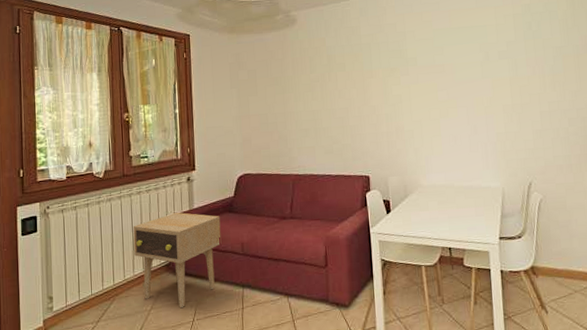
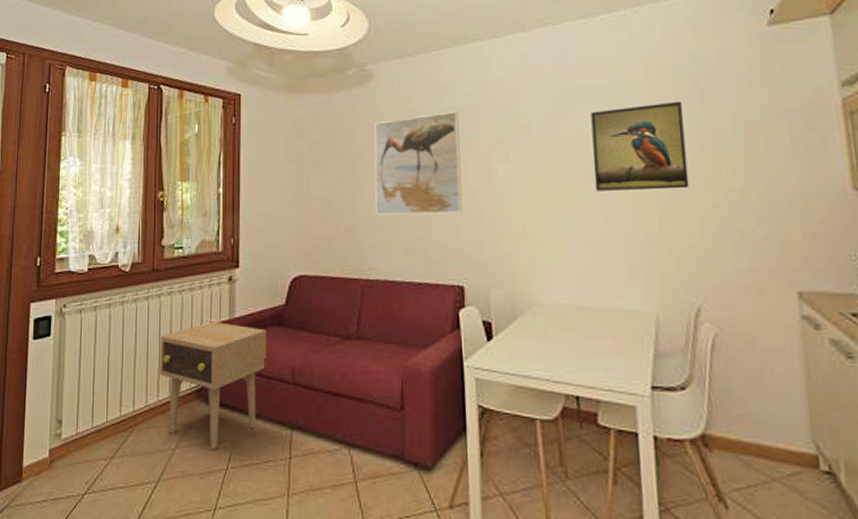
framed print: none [299,47,367,126] -> present [374,110,463,215]
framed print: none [458,39,525,104] -> present [591,101,689,191]

